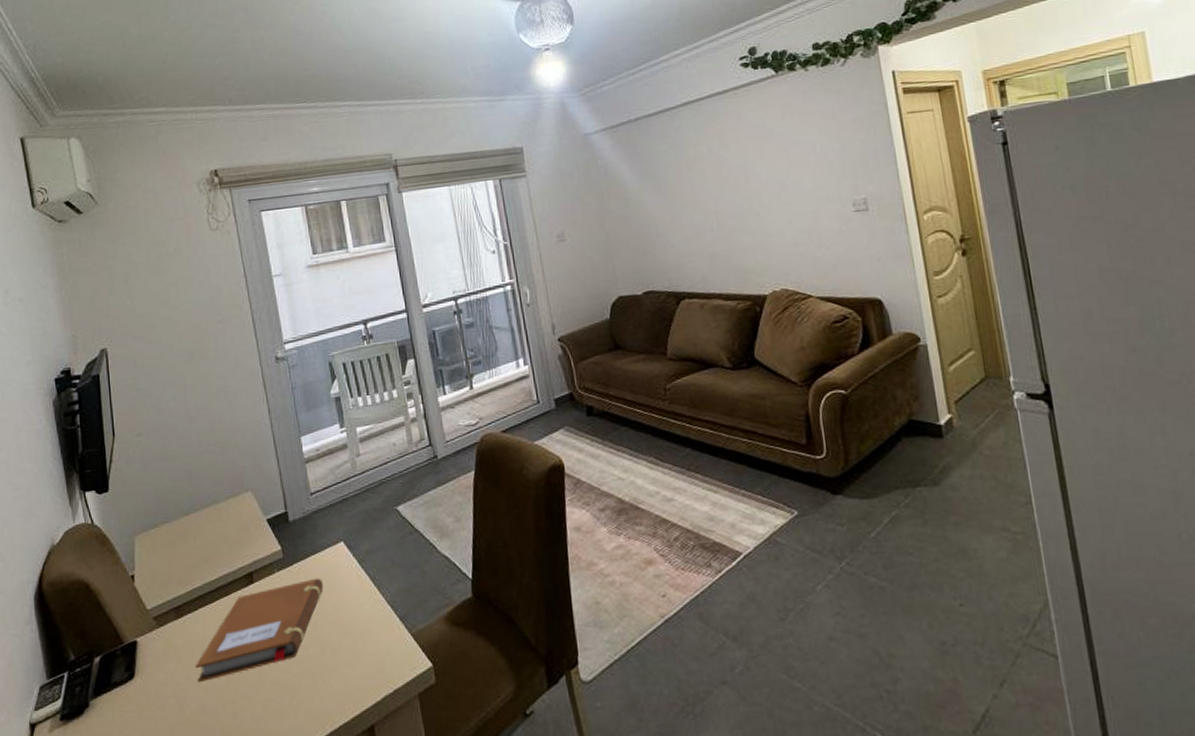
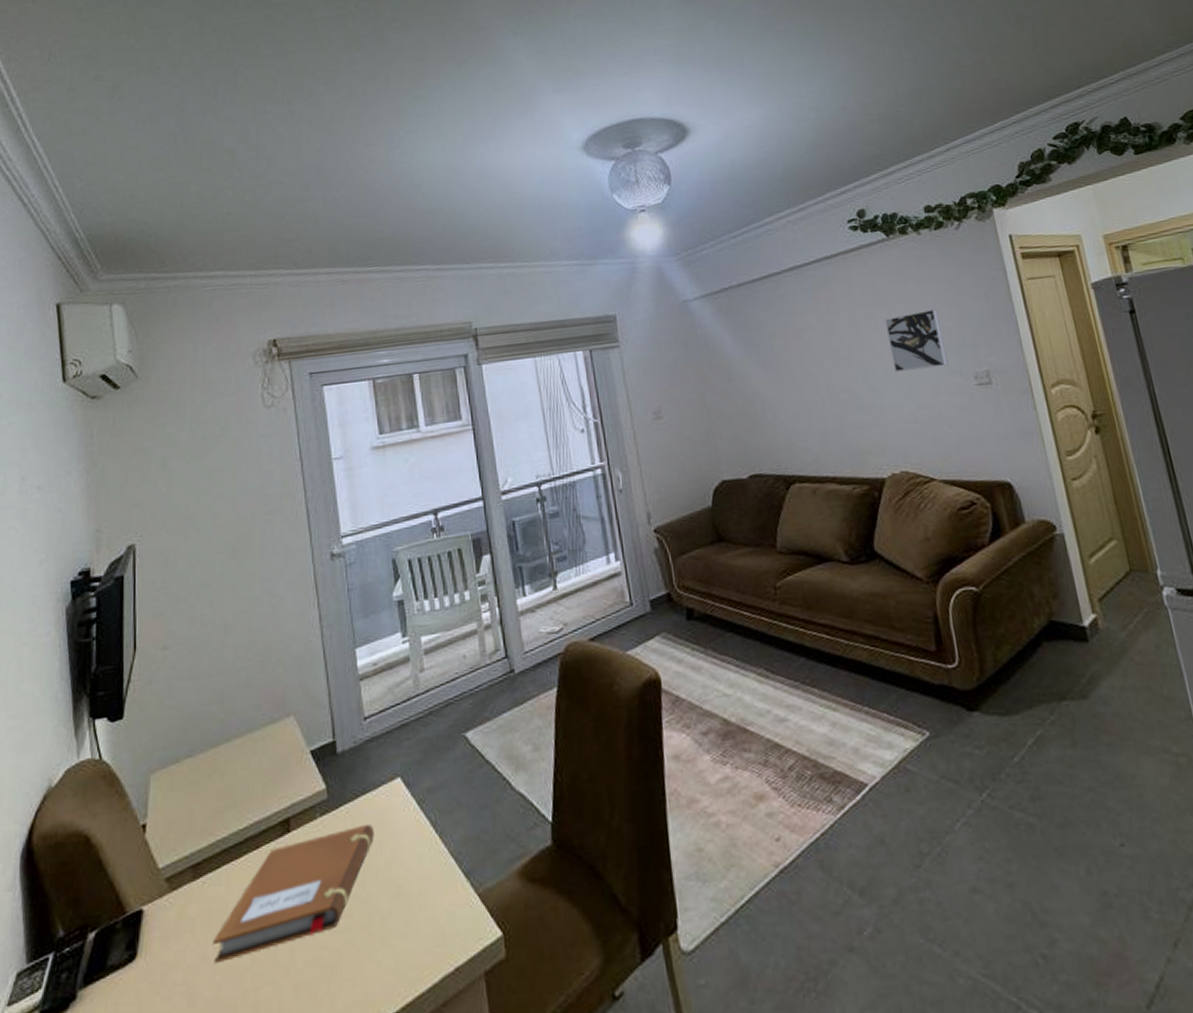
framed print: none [771,141,829,199] -> present [884,308,948,372]

